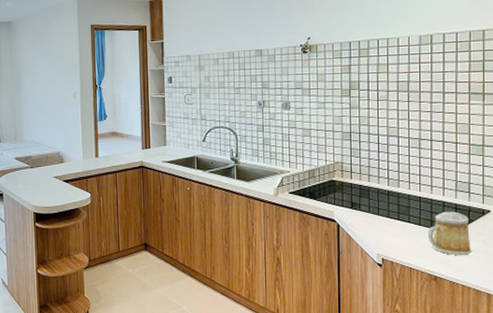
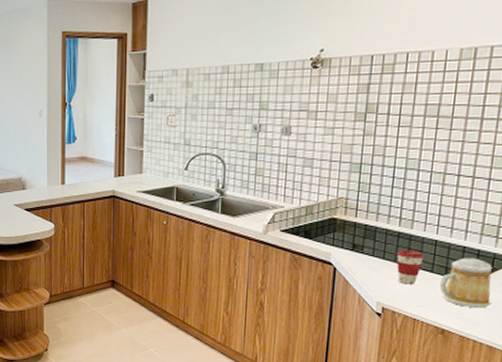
coffee cup: none [389,206,412,237] -> present [396,250,424,285]

